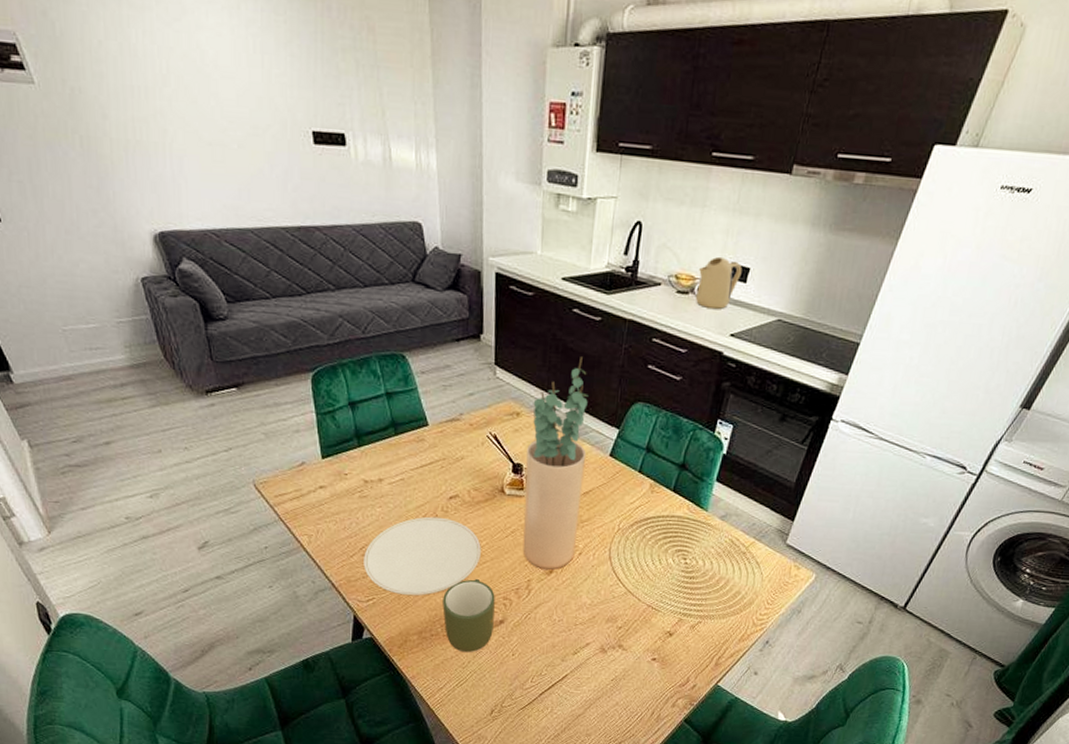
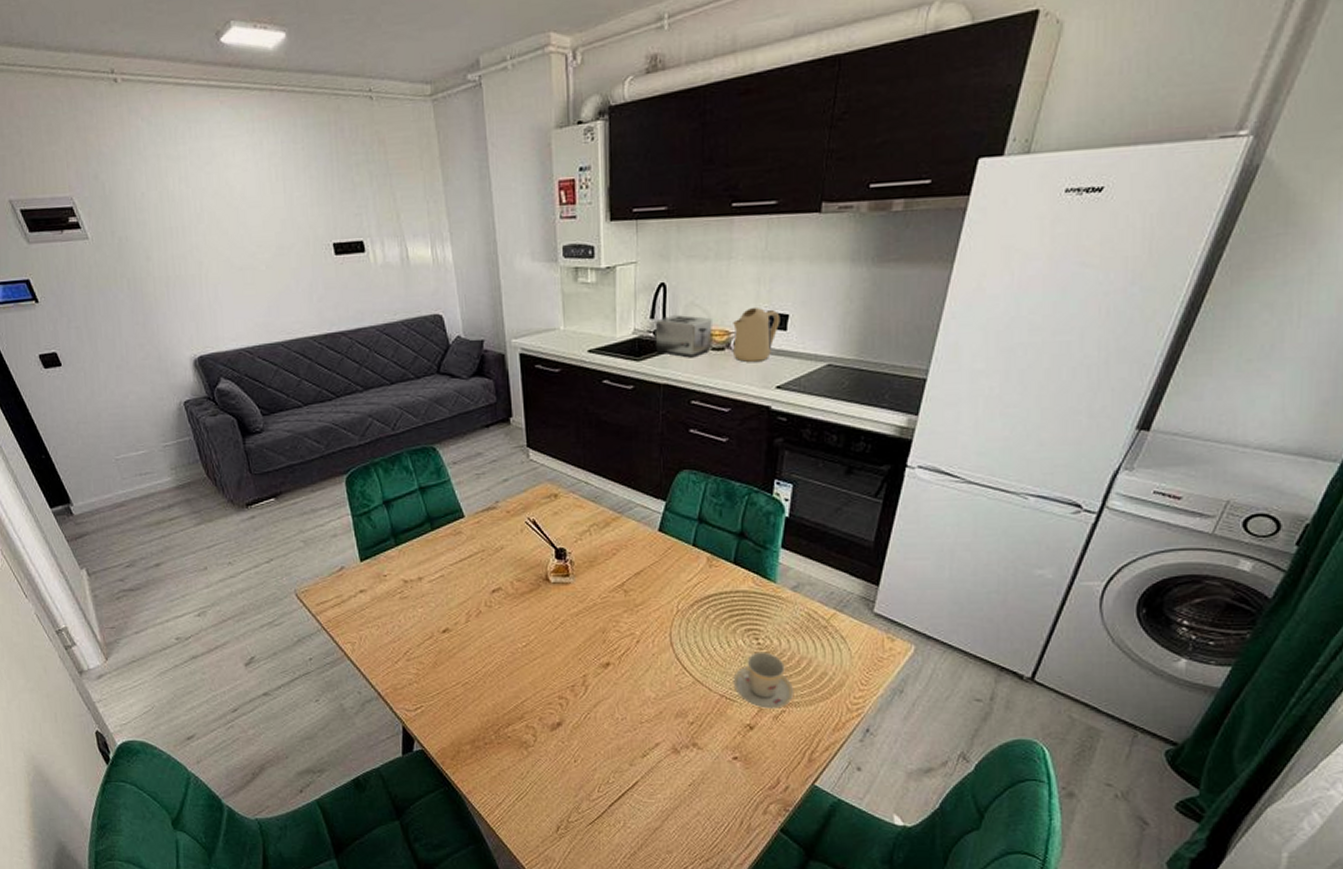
plate: present [363,516,481,596] -> none [408,613,530,701]
mug: present [442,579,495,653] -> none [494,678,551,762]
vase: present [522,357,588,570] -> none [569,429,633,662]
toaster: none [625,253,681,298] -> present [654,314,712,358]
teacup: none [659,570,711,620] -> present [733,652,794,709]

